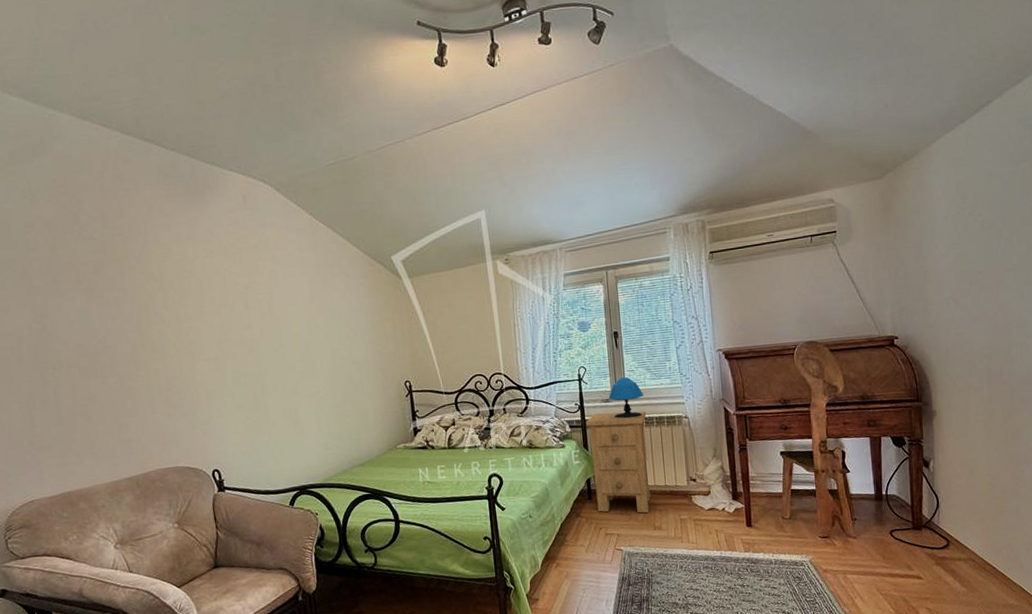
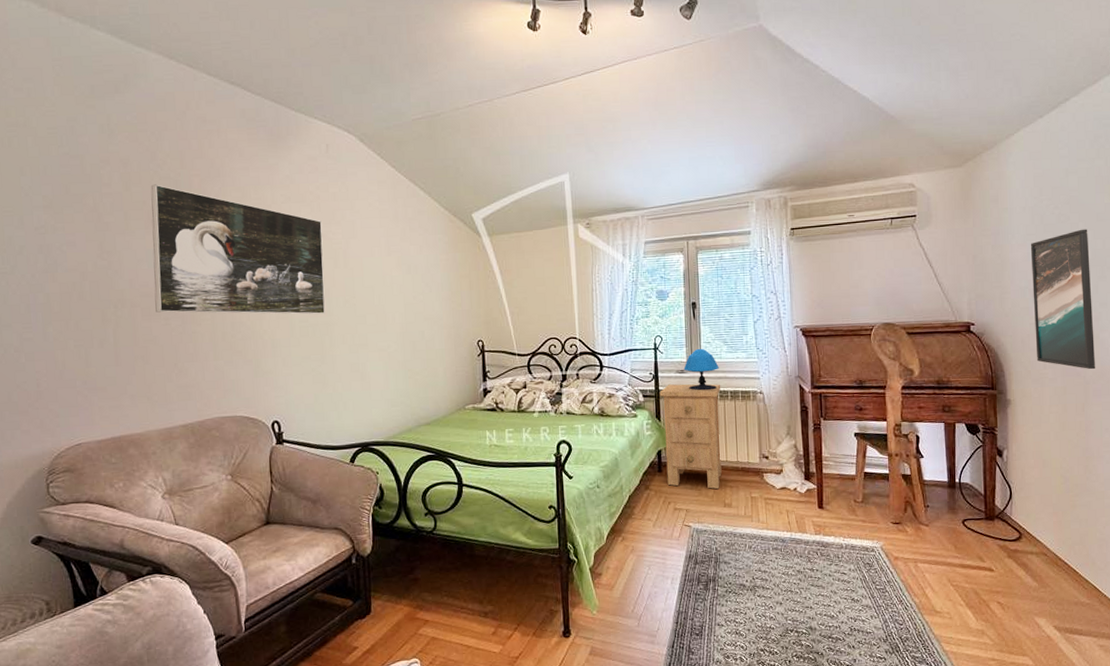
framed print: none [76,245,255,372] -> present [150,184,326,315]
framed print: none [953,234,1022,377] -> present [1030,229,1095,370]

